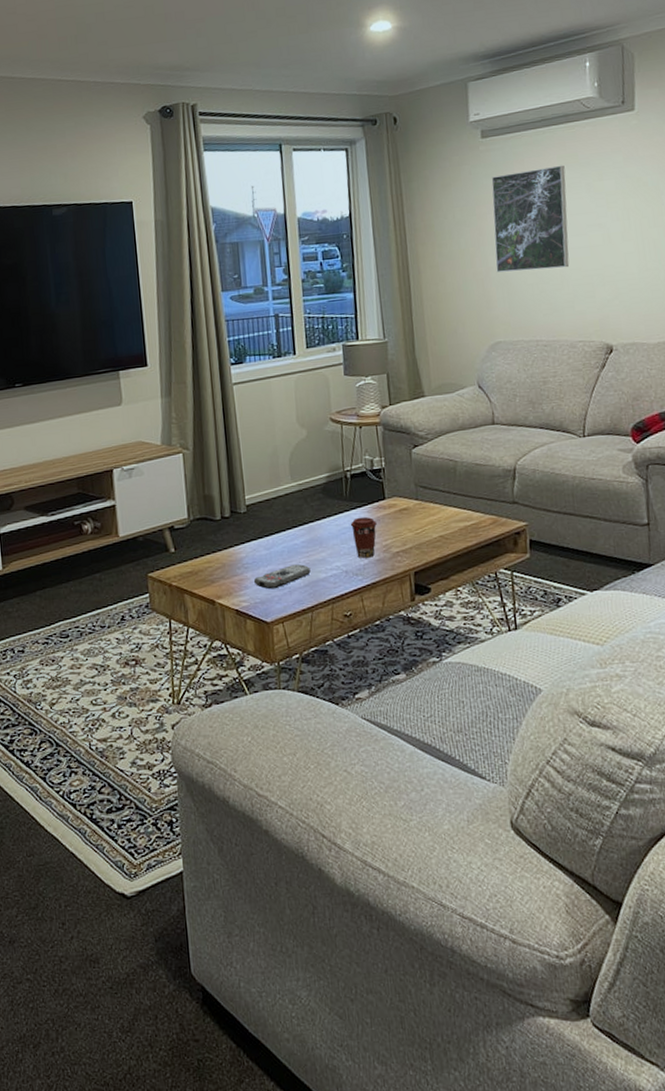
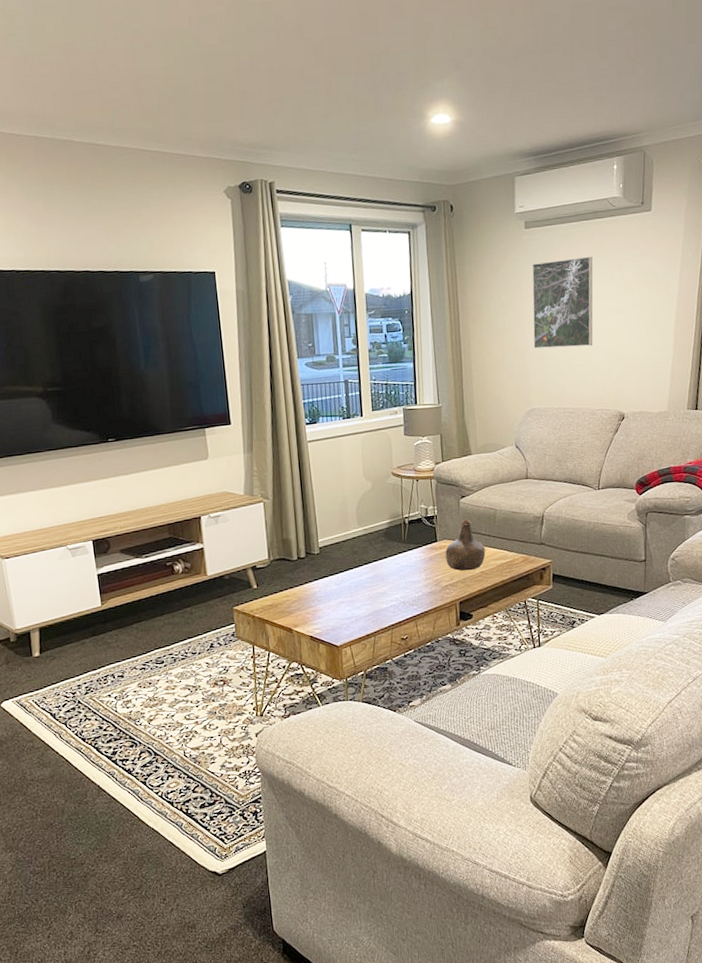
remote control: present [253,564,311,590] -> none [325,597,374,619]
coffee cup: present [350,516,377,558] -> none [407,556,430,591]
bottle: none [395,473,445,535] -> present [445,519,486,571]

